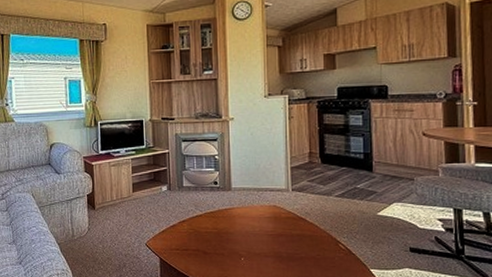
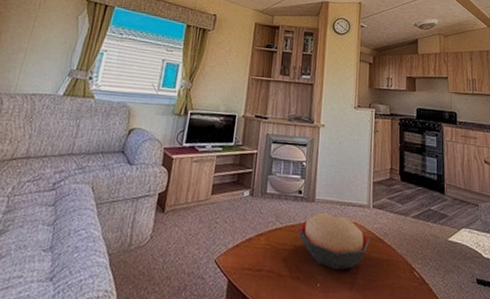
decorative bowl: none [217,198,290,247] -> present [297,212,370,270]

